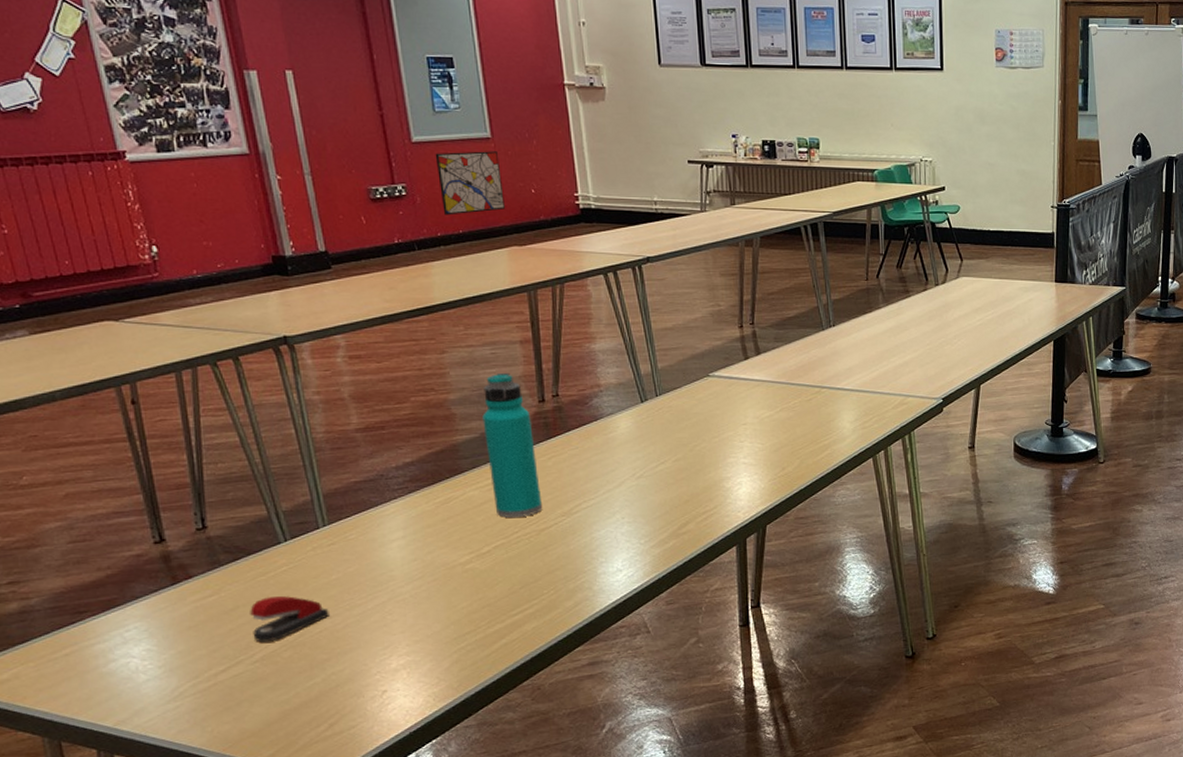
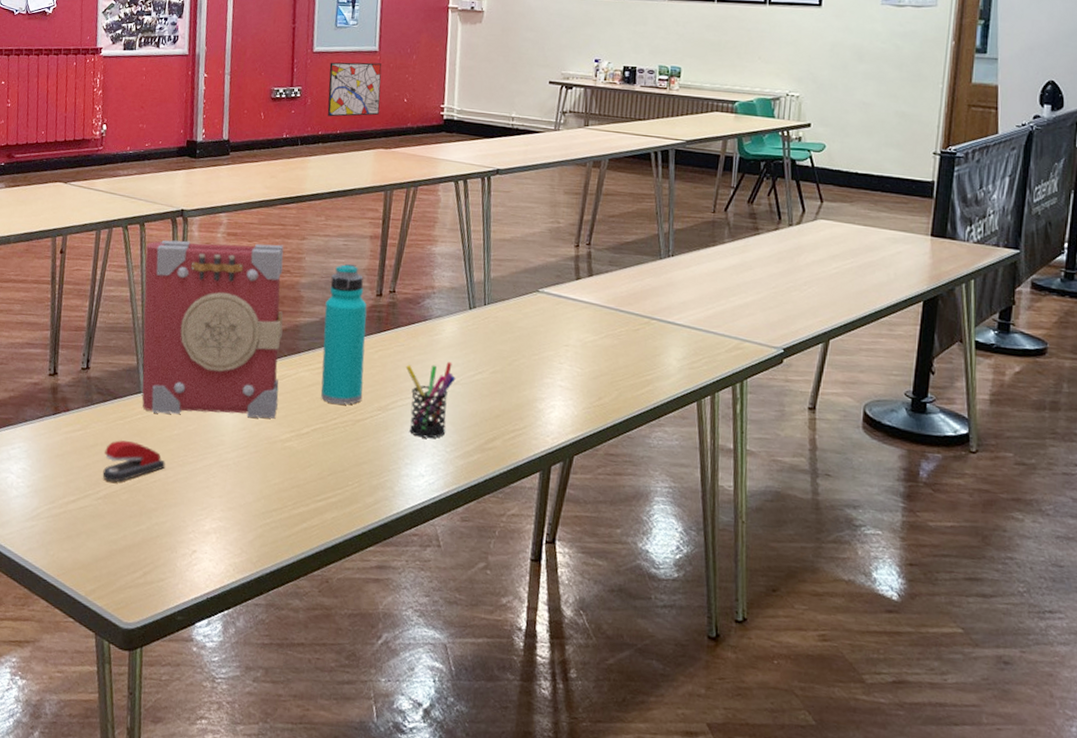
book: none [246,362,450,562] -> present [142,239,284,419]
pen holder: none [584,457,639,535] -> present [406,361,456,439]

